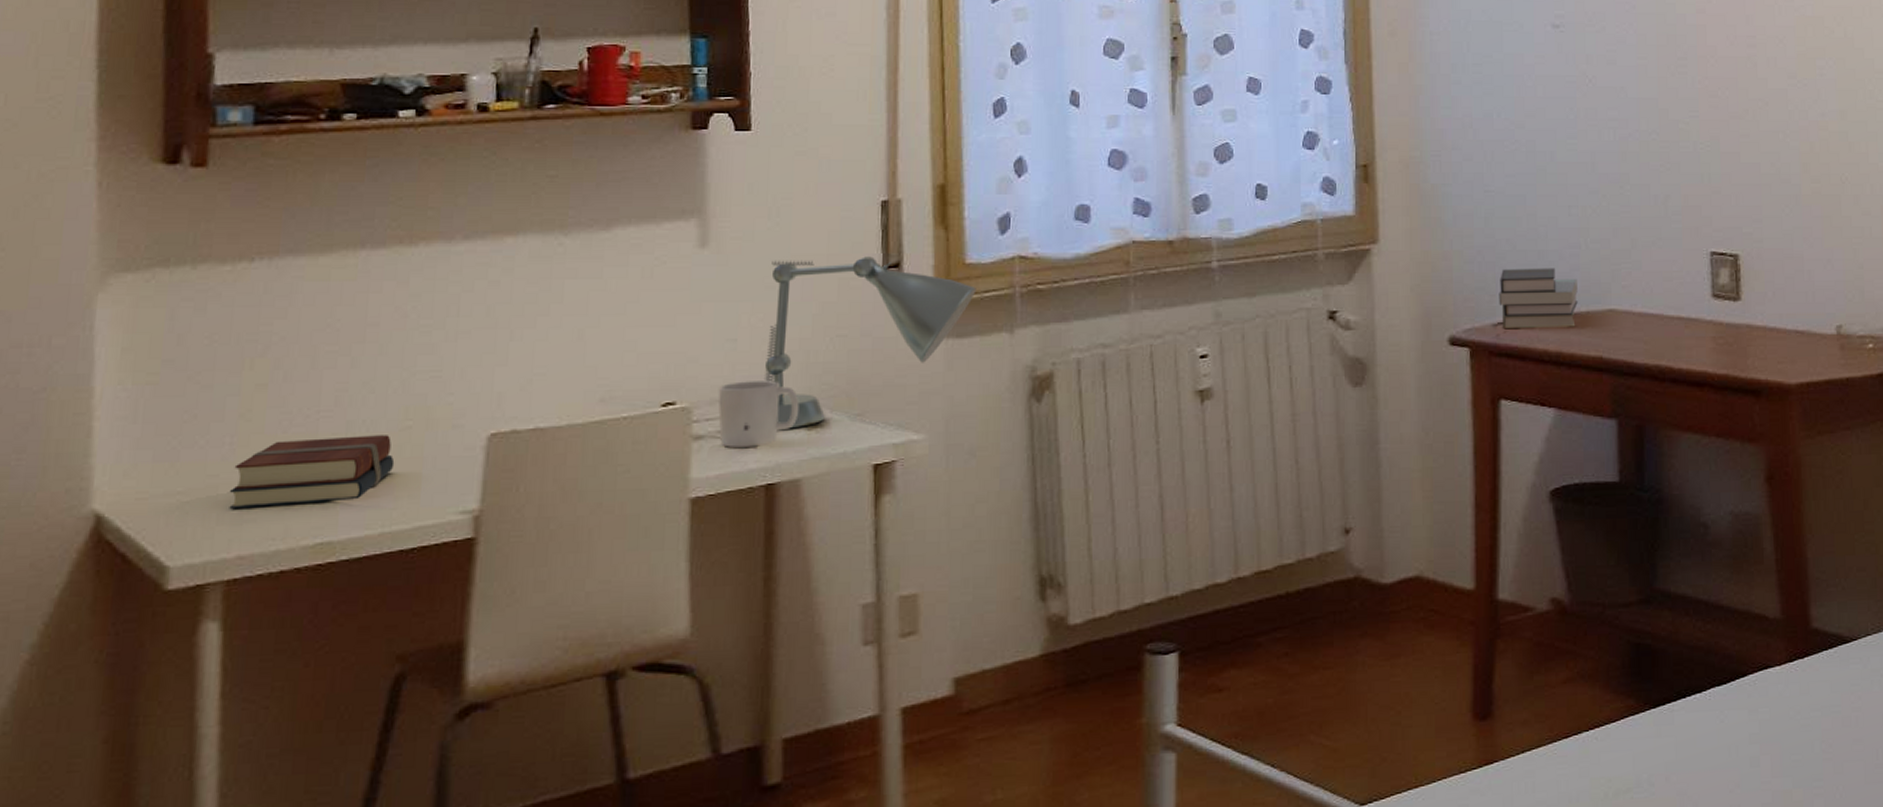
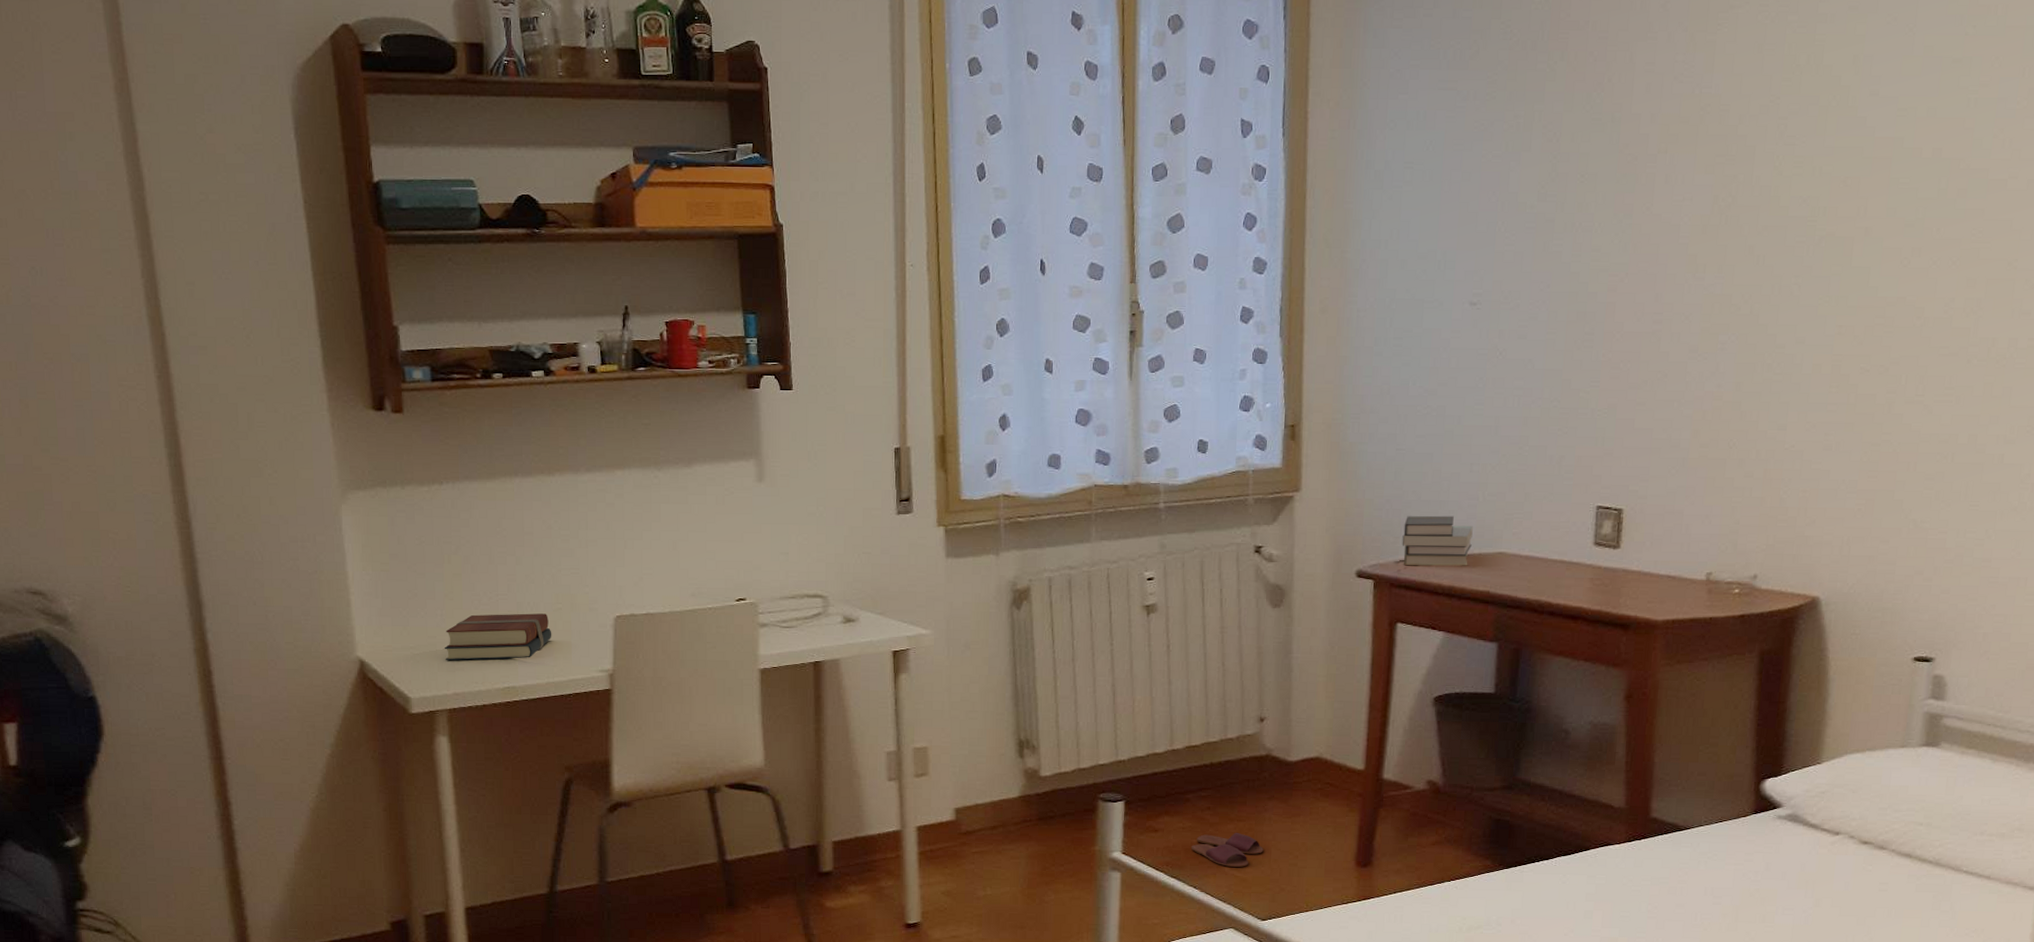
mug: present [718,381,799,449] -> none [776,585,836,635]
desk lamp: present [763,256,976,429] -> none [809,492,970,622]
slippers: none [1266,684,1358,733] -> present [1191,832,1264,867]

